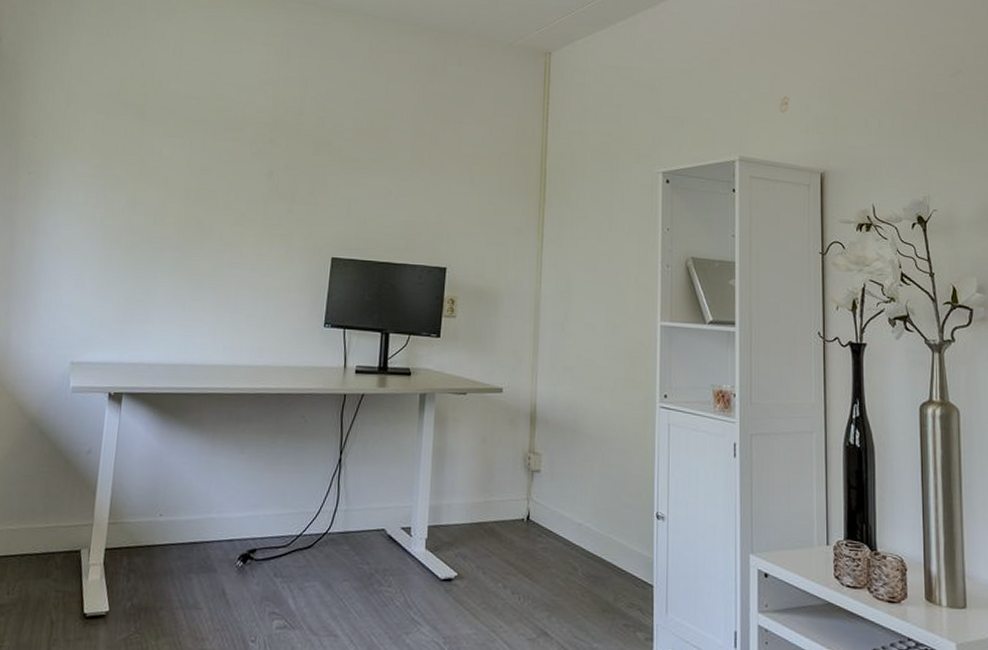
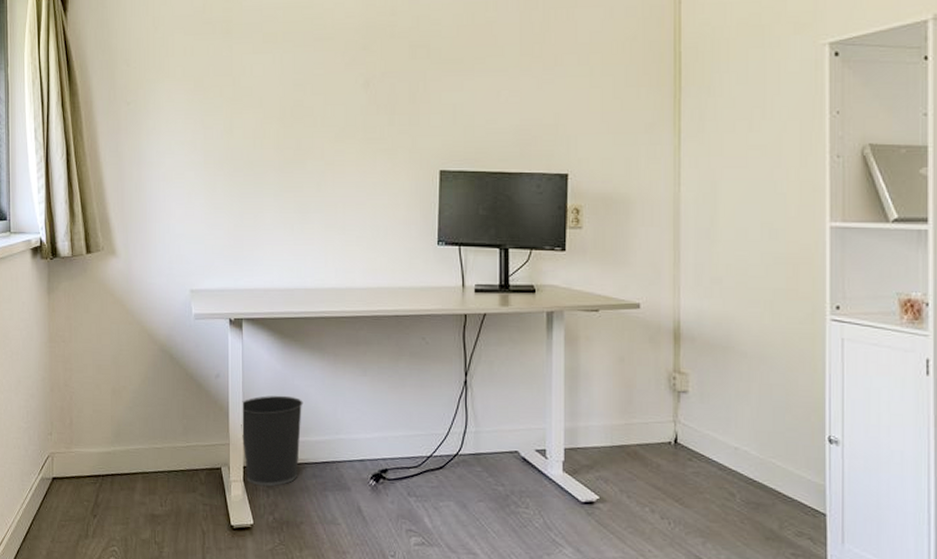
wastebasket: none [107,472,177,570] -> present [241,395,303,487]

